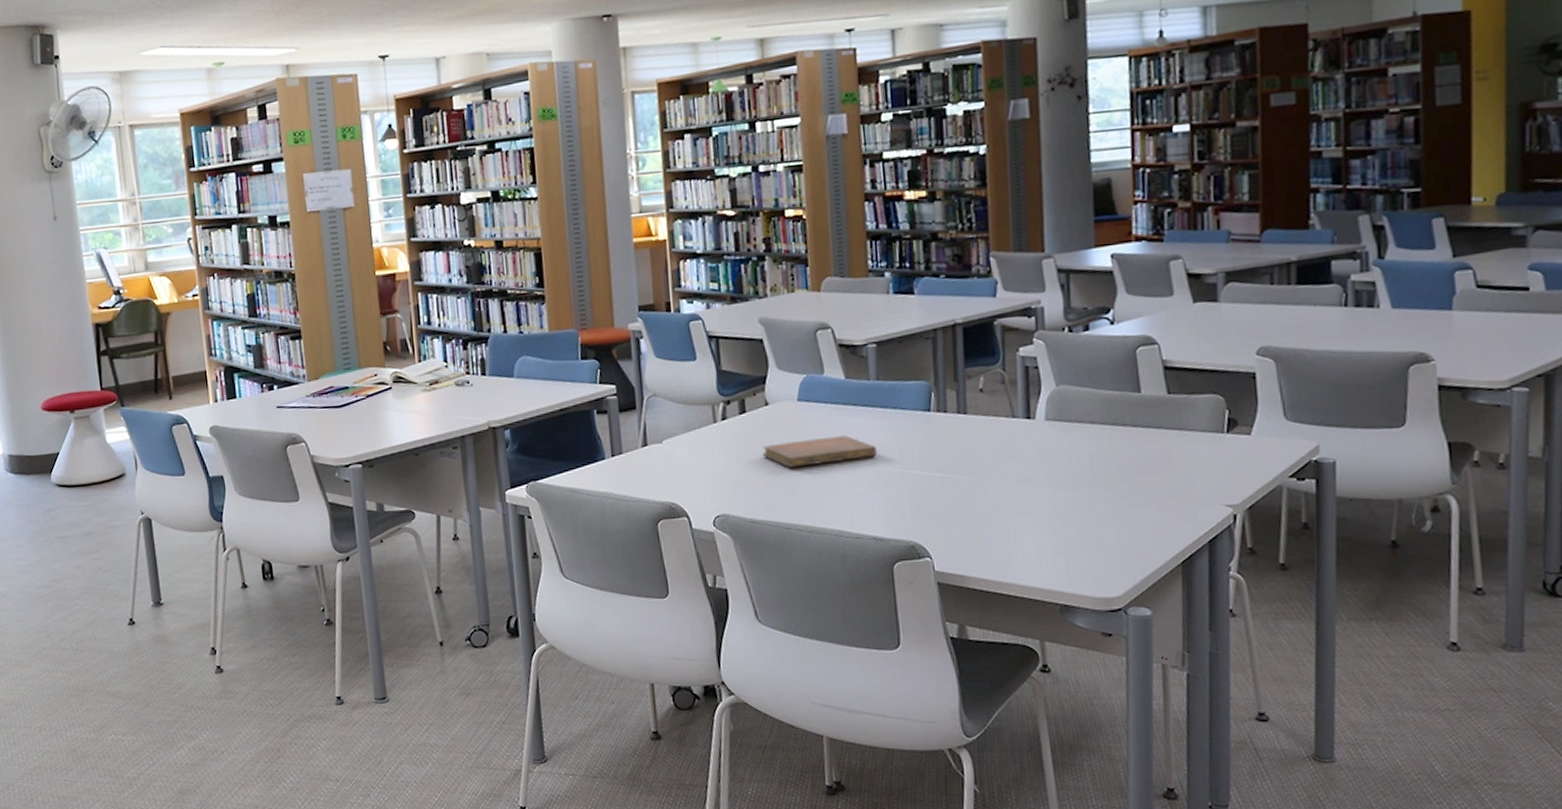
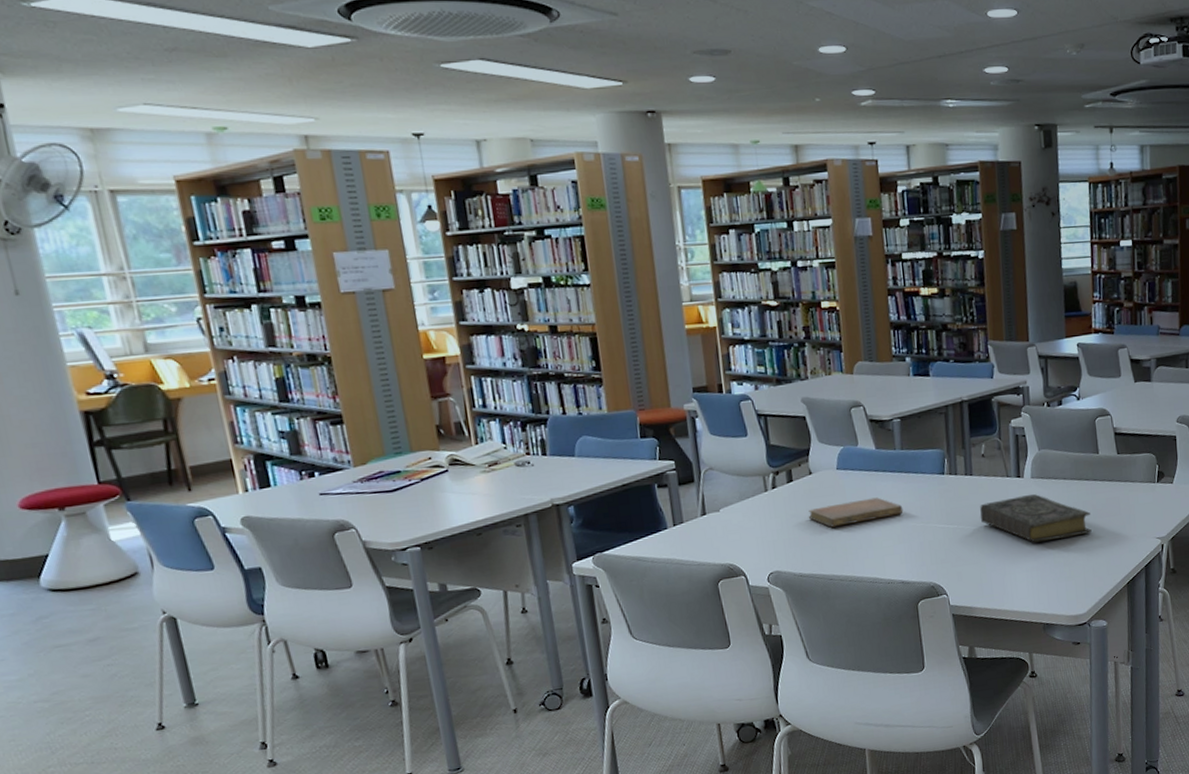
book: none [975,440,1130,502] -> present [980,494,1092,543]

